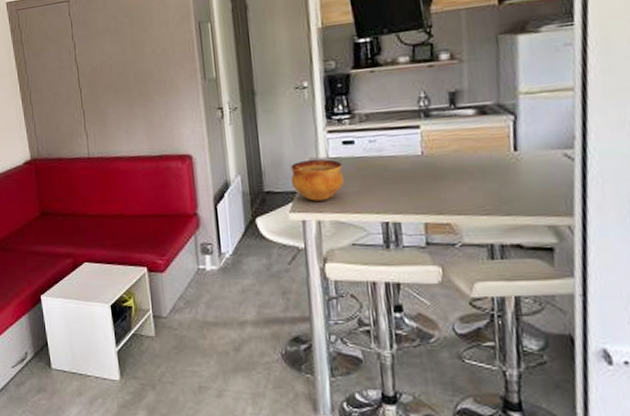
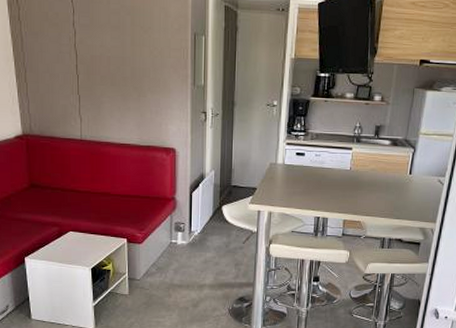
bowl: present [291,159,345,201] -> none [253,165,294,197]

